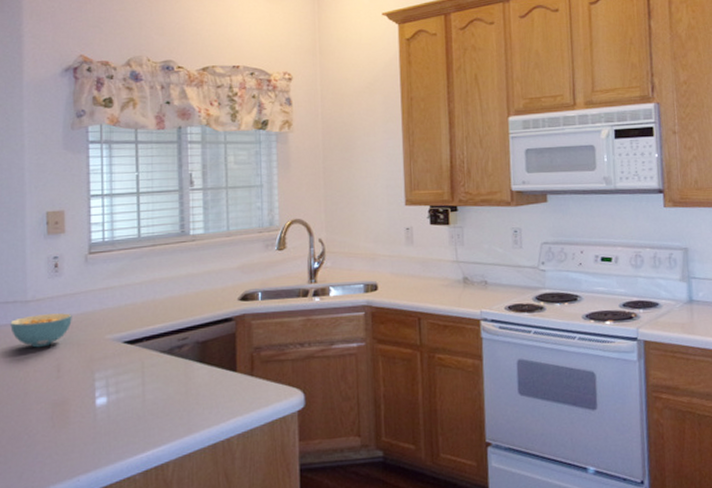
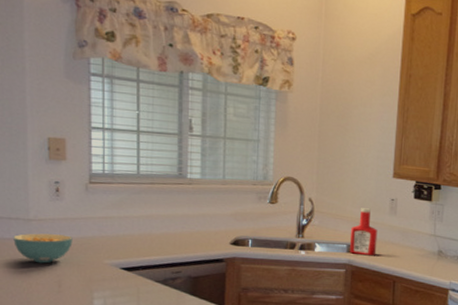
ketchup bottle: none [366,241,396,294] -> present [349,208,378,256]

